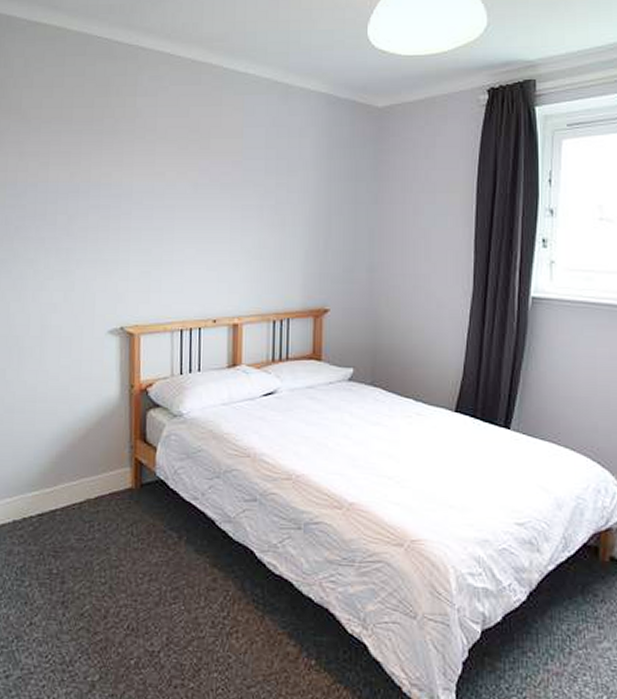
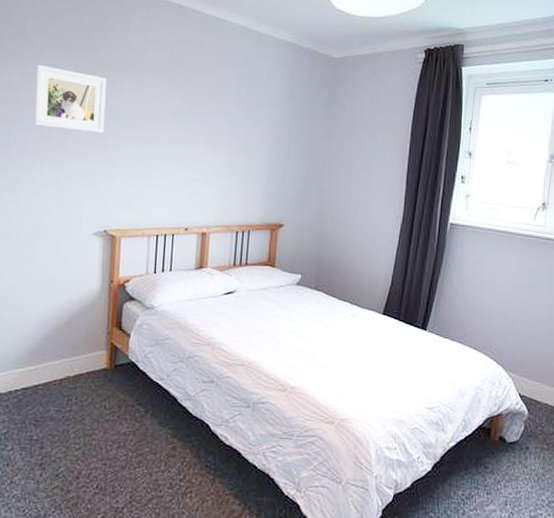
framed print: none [34,140,115,215] -> present [34,64,107,134]

